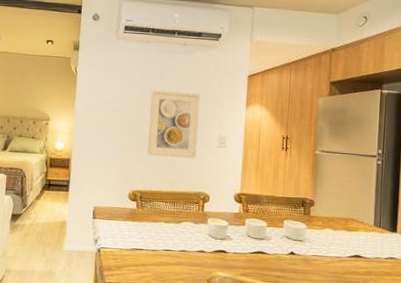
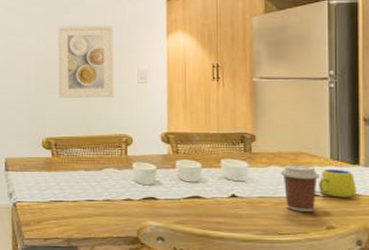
coffee cup: none [333,228,364,271] -> present [281,164,319,212]
mug: none [360,234,393,260] -> present [315,168,356,198]

